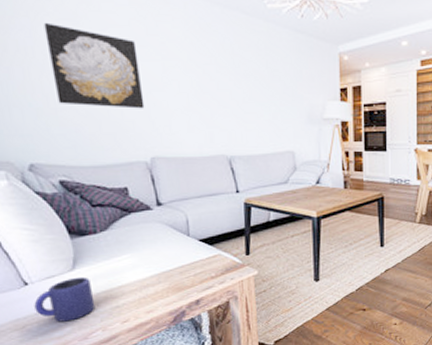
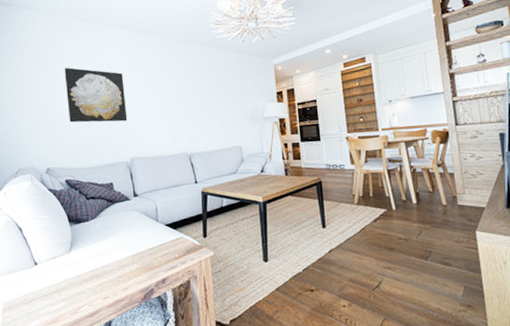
mug: present [34,276,96,322] -> none [40,257,84,297]

